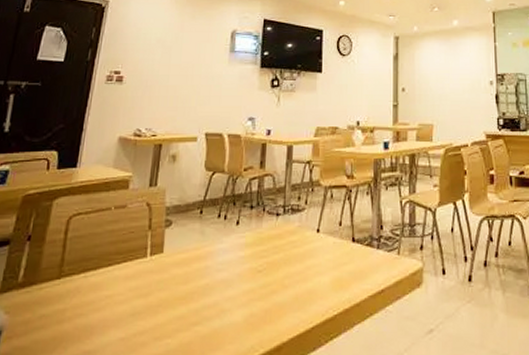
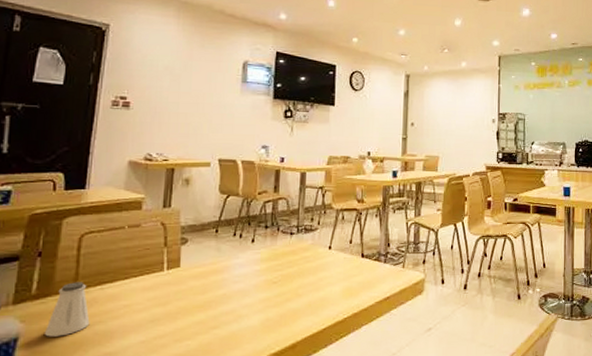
saltshaker: none [26,269,72,331] -> present [44,282,90,337]

